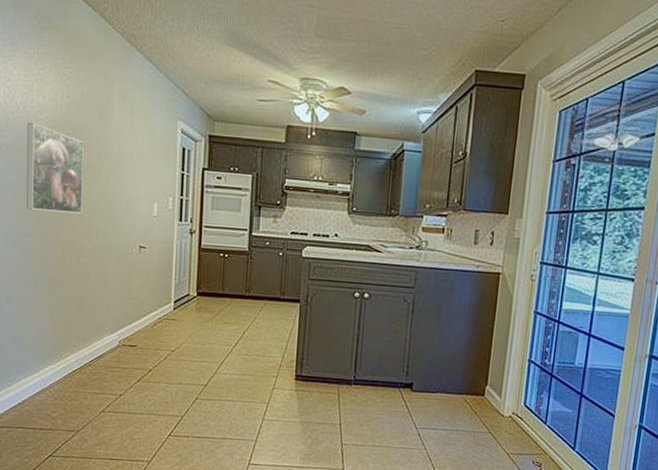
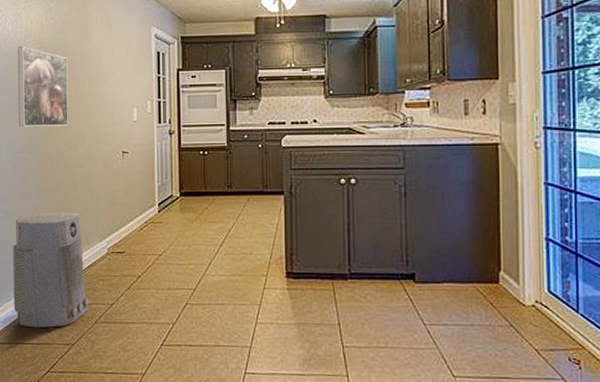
air purifier: none [15,300,97,414] -> present [13,212,89,328]

